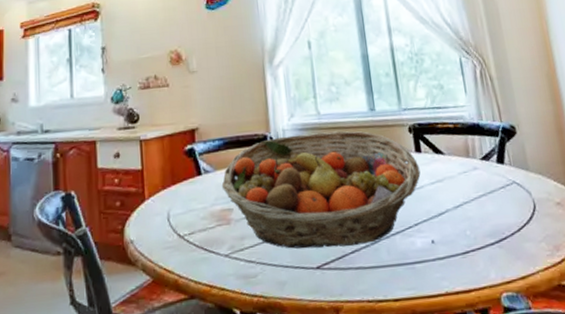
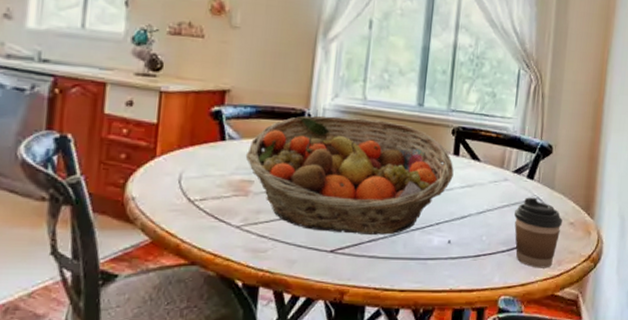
coffee cup: none [493,182,550,258] -> present [514,197,563,268]

